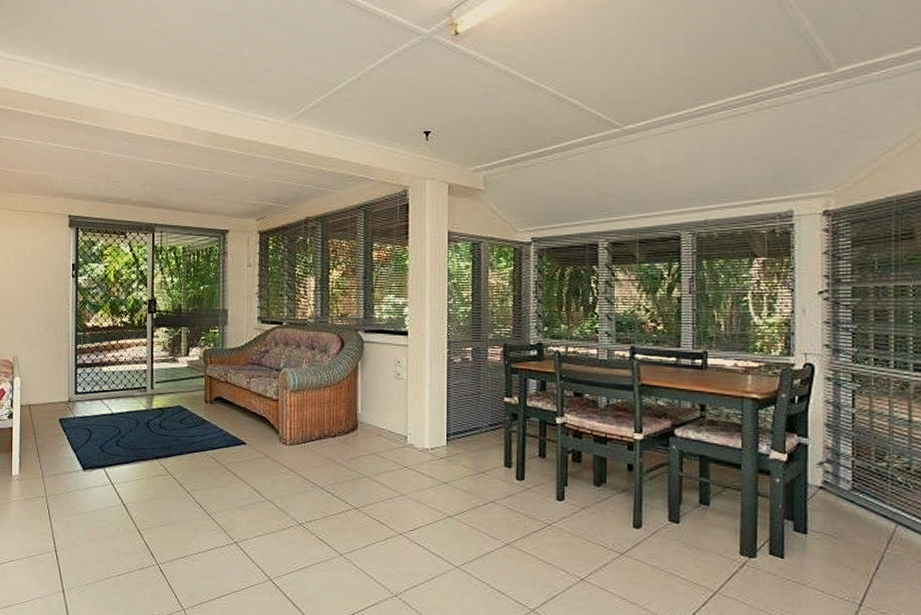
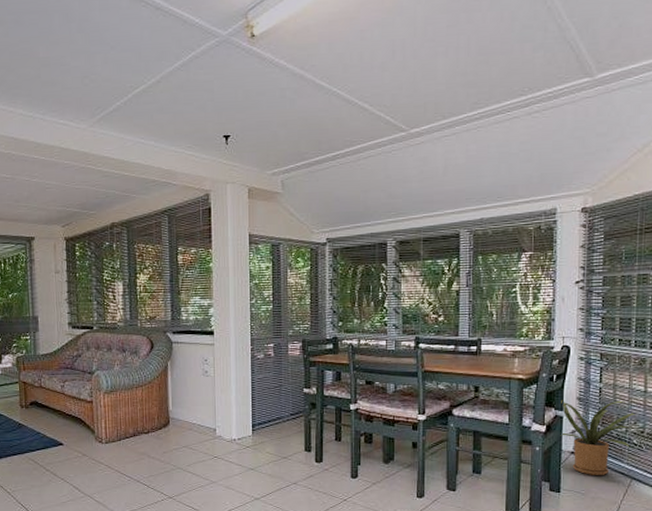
house plant: none [805,425,899,517] -> present [560,400,636,475]

